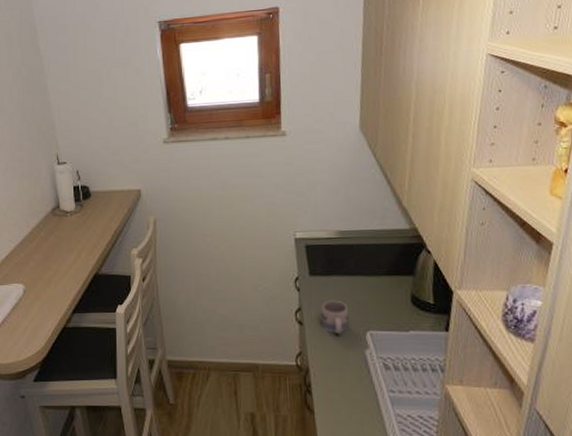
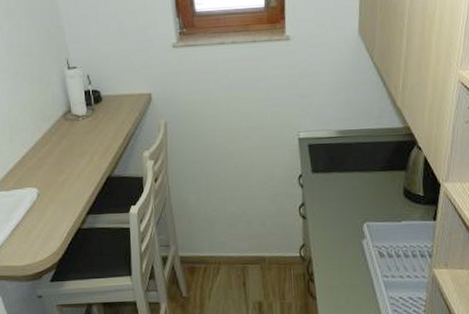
mug: present [321,300,349,334] -> none [323,195,348,226]

